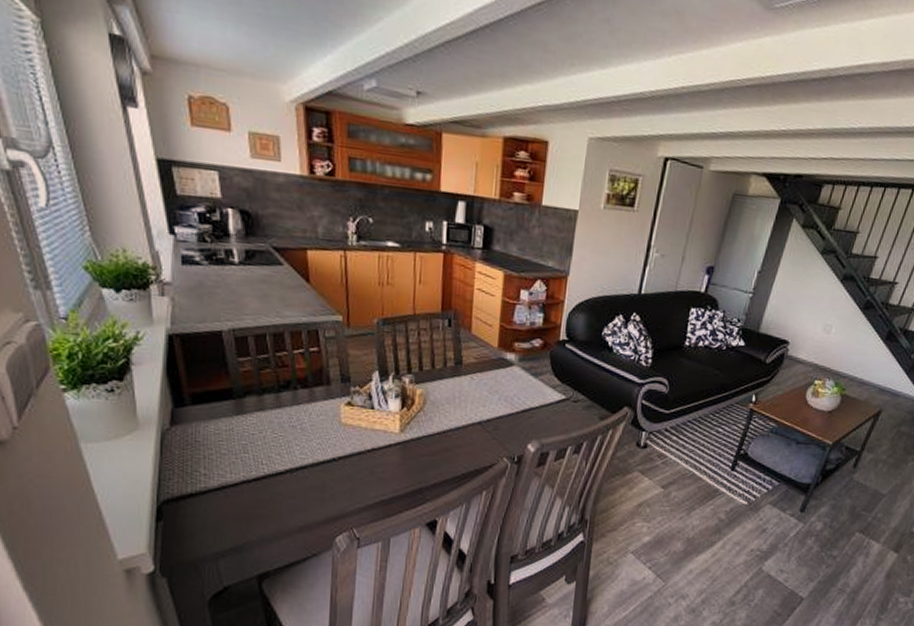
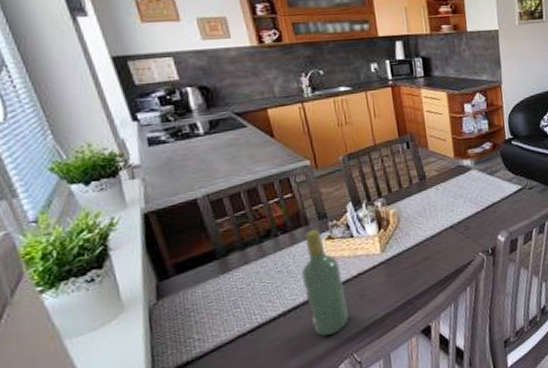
wine bottle: none [314,391,356,503] -> present [301,229,349,336]

